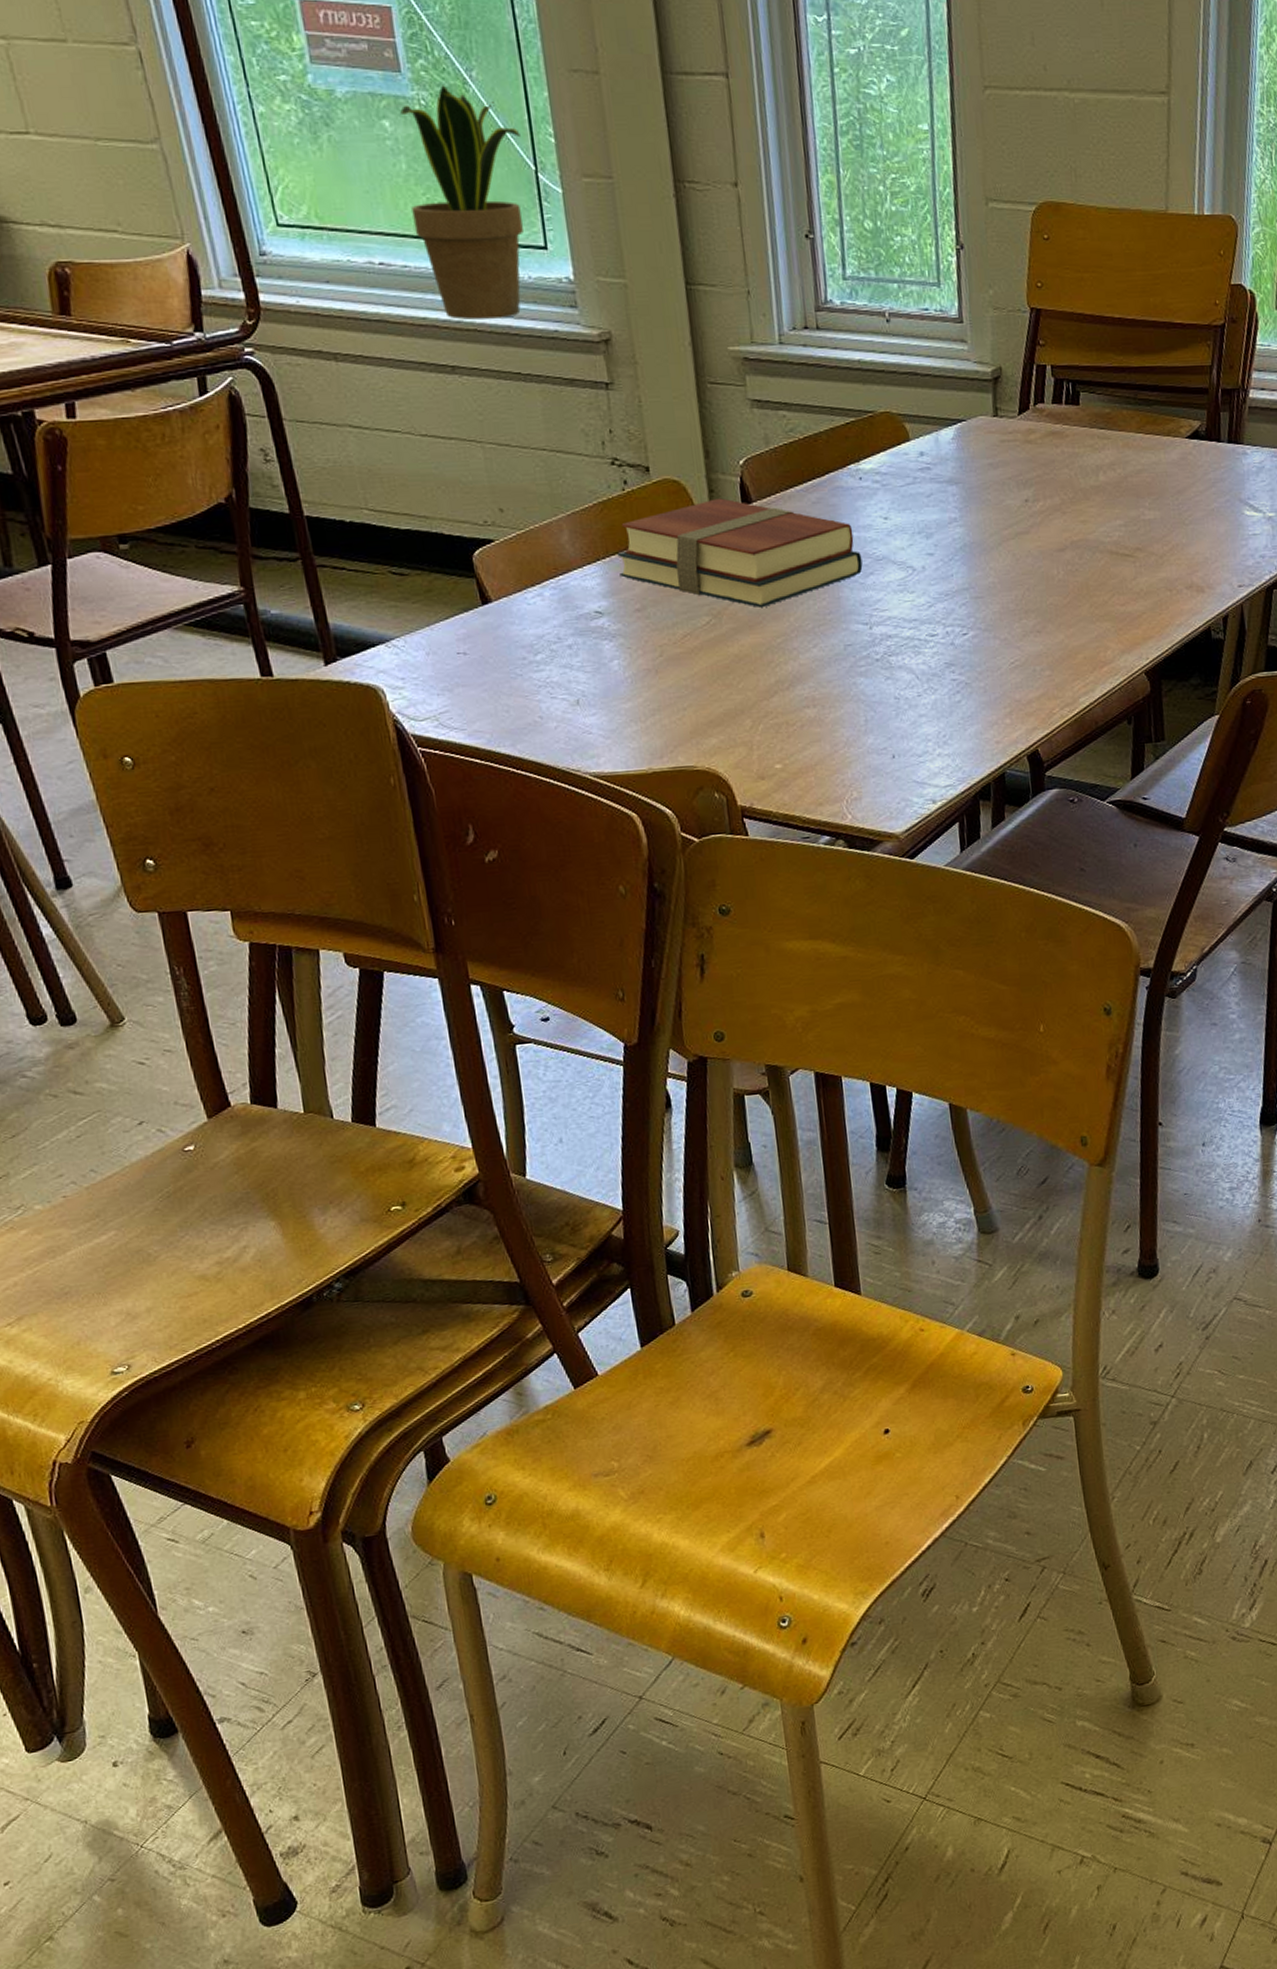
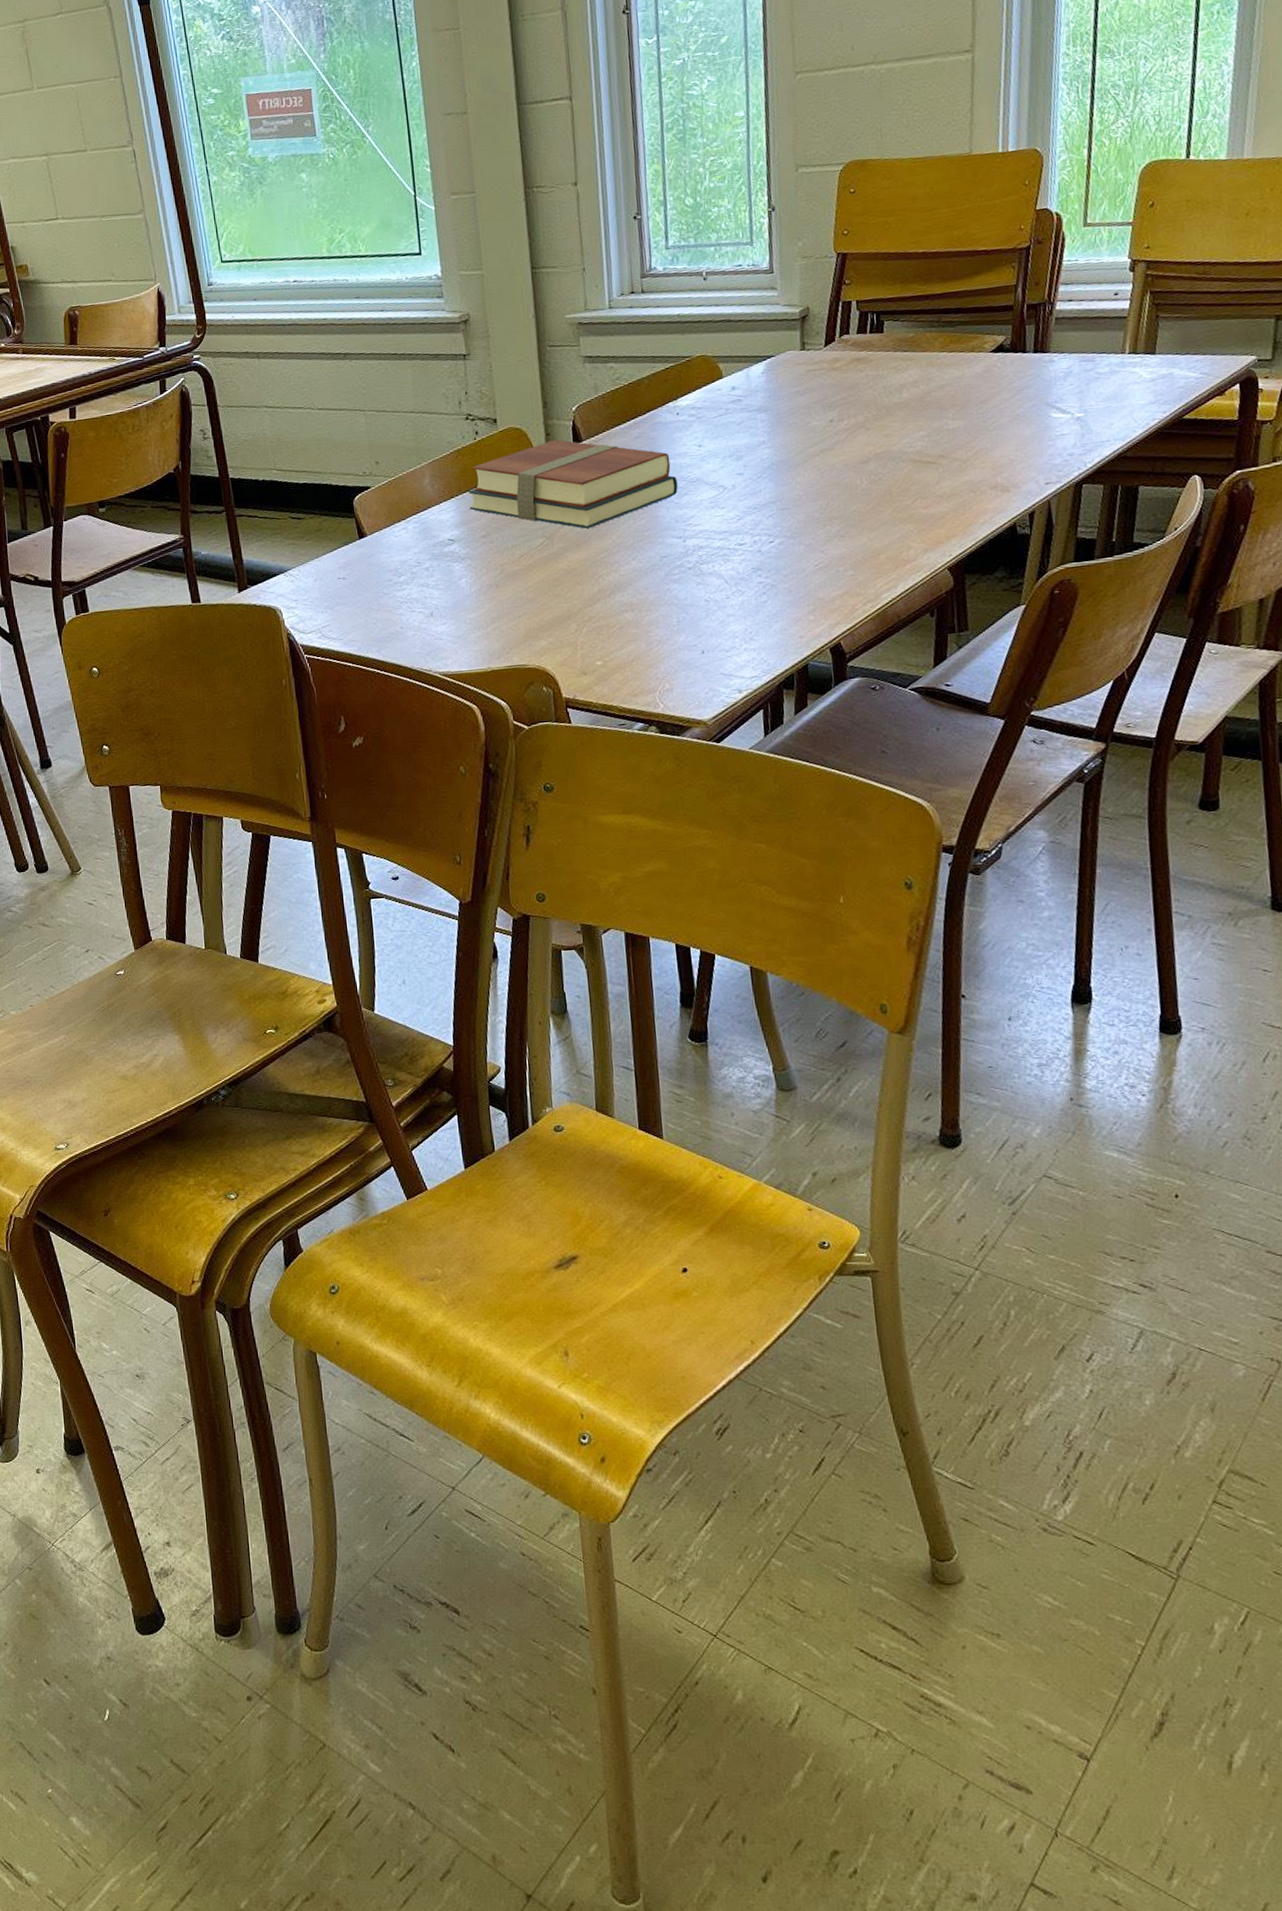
potted plant: present [400,85,523,321] -> none [314,140,404,317]

